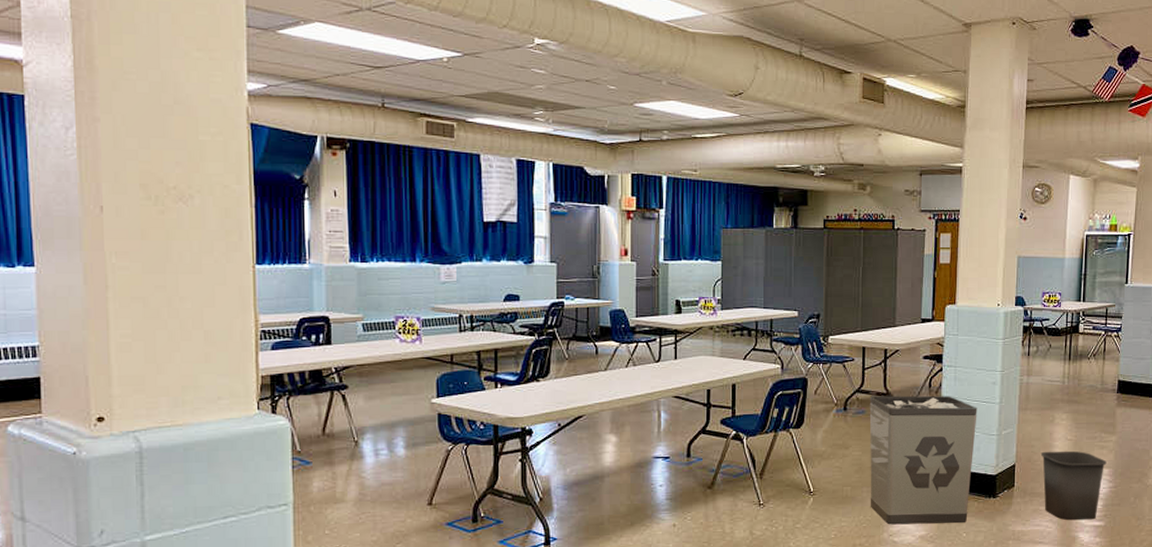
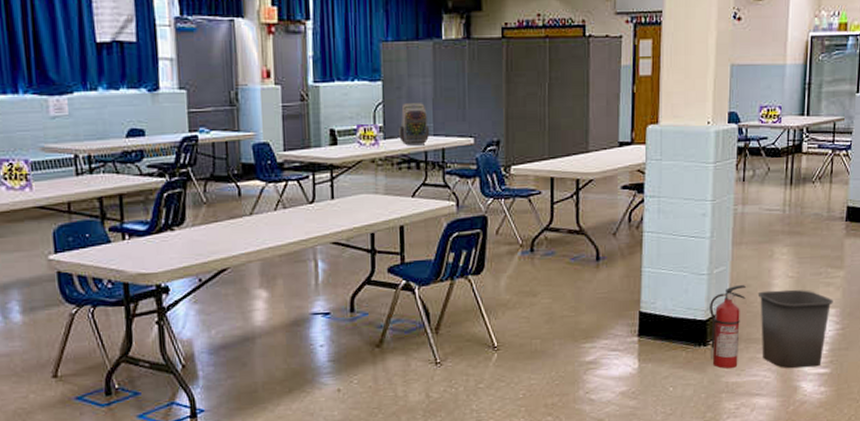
backpack: none [734,280,761,316] -> present [399,103,430,146]
recycling bin: present [869,395,977,525] -> none [560,231,685,381]
fire extinguisher: none [999,444,1031,518] -> present [710,284,747,368]

